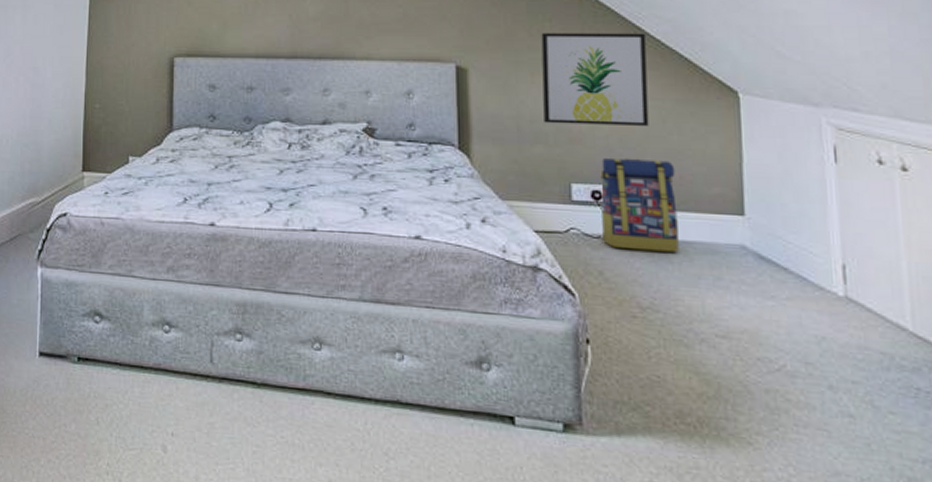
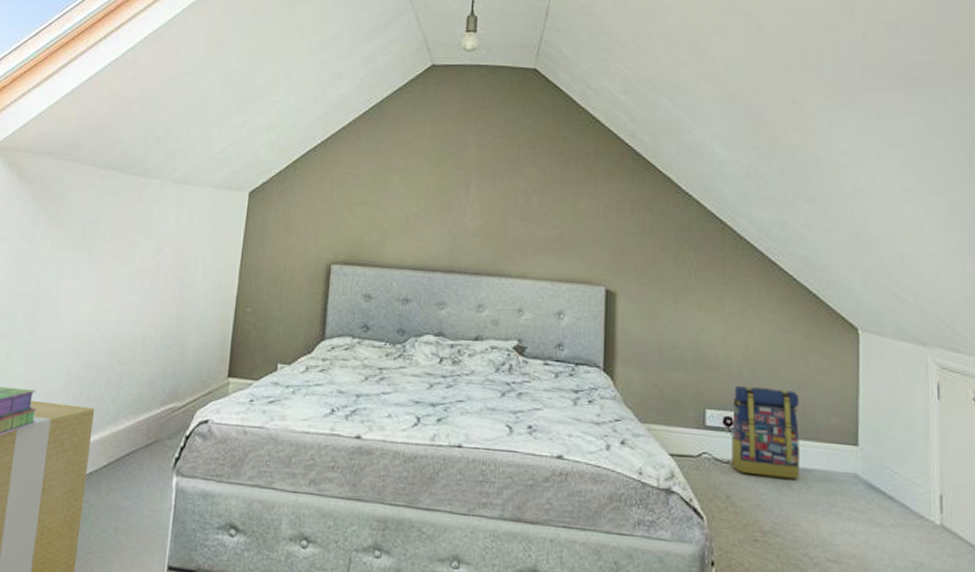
wall art: present [541,33,649,126] -> none [684,262,779,357]

